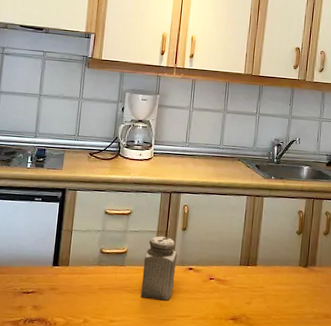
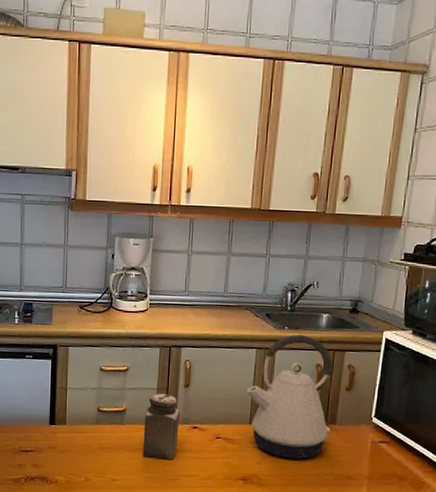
kettle: none [238,183,313,299] -> present [246,334,333,459]

